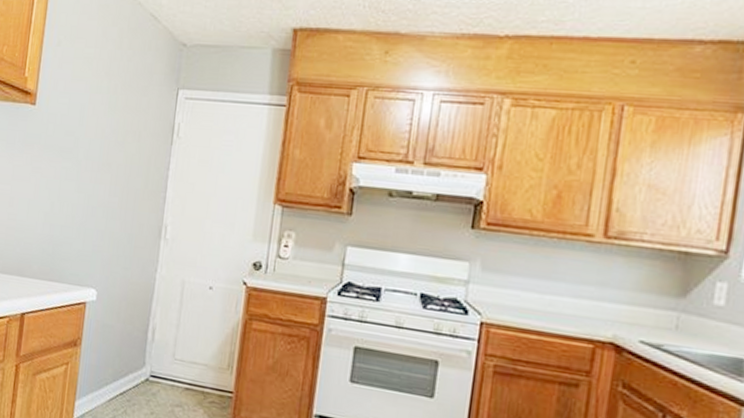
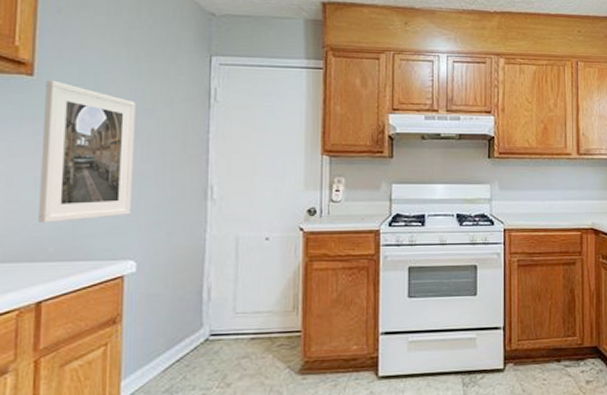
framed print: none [29,109,110,245] -> present [39,80,136,224]

